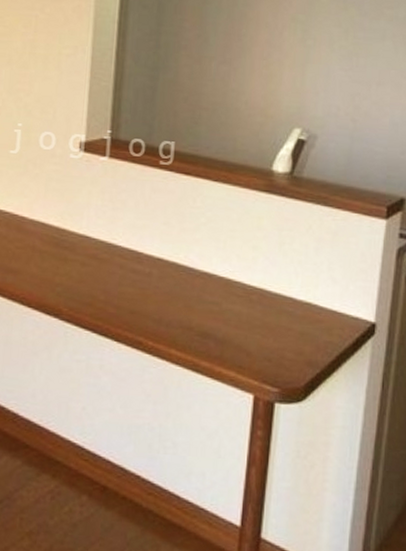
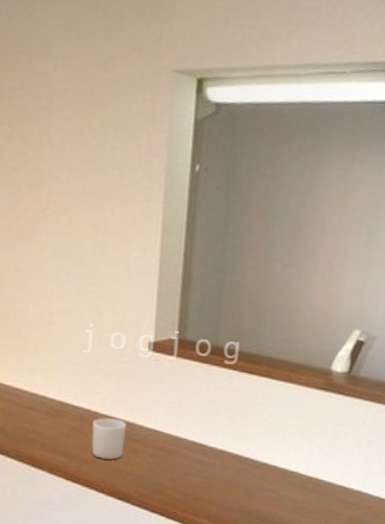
mug: none [17,223,55,269] -> present [91,418,126,460]

